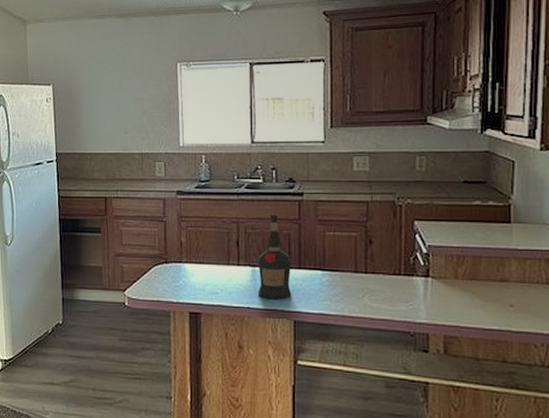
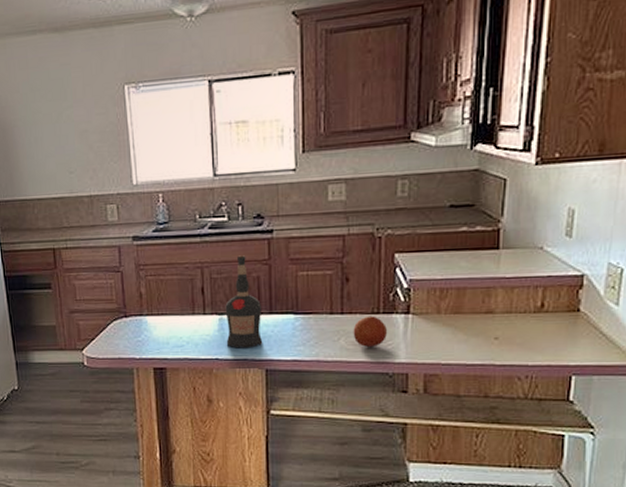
fruit: none [376,276,409,307] -> present [353,316,388,348]

